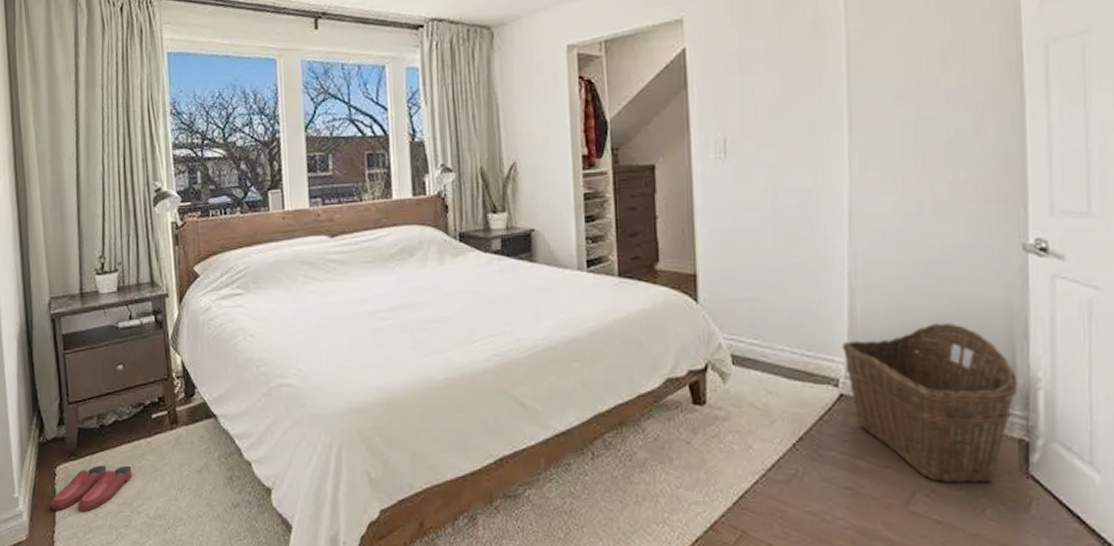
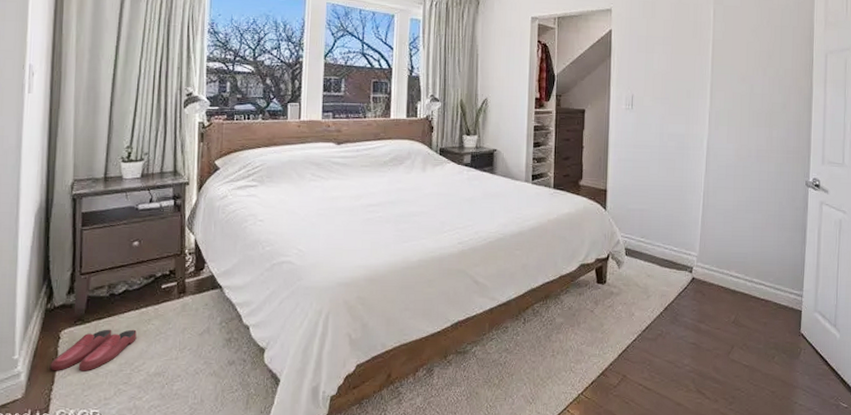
wicker basket: present [841,323,1018,484] -> none [696,231,798,340]

